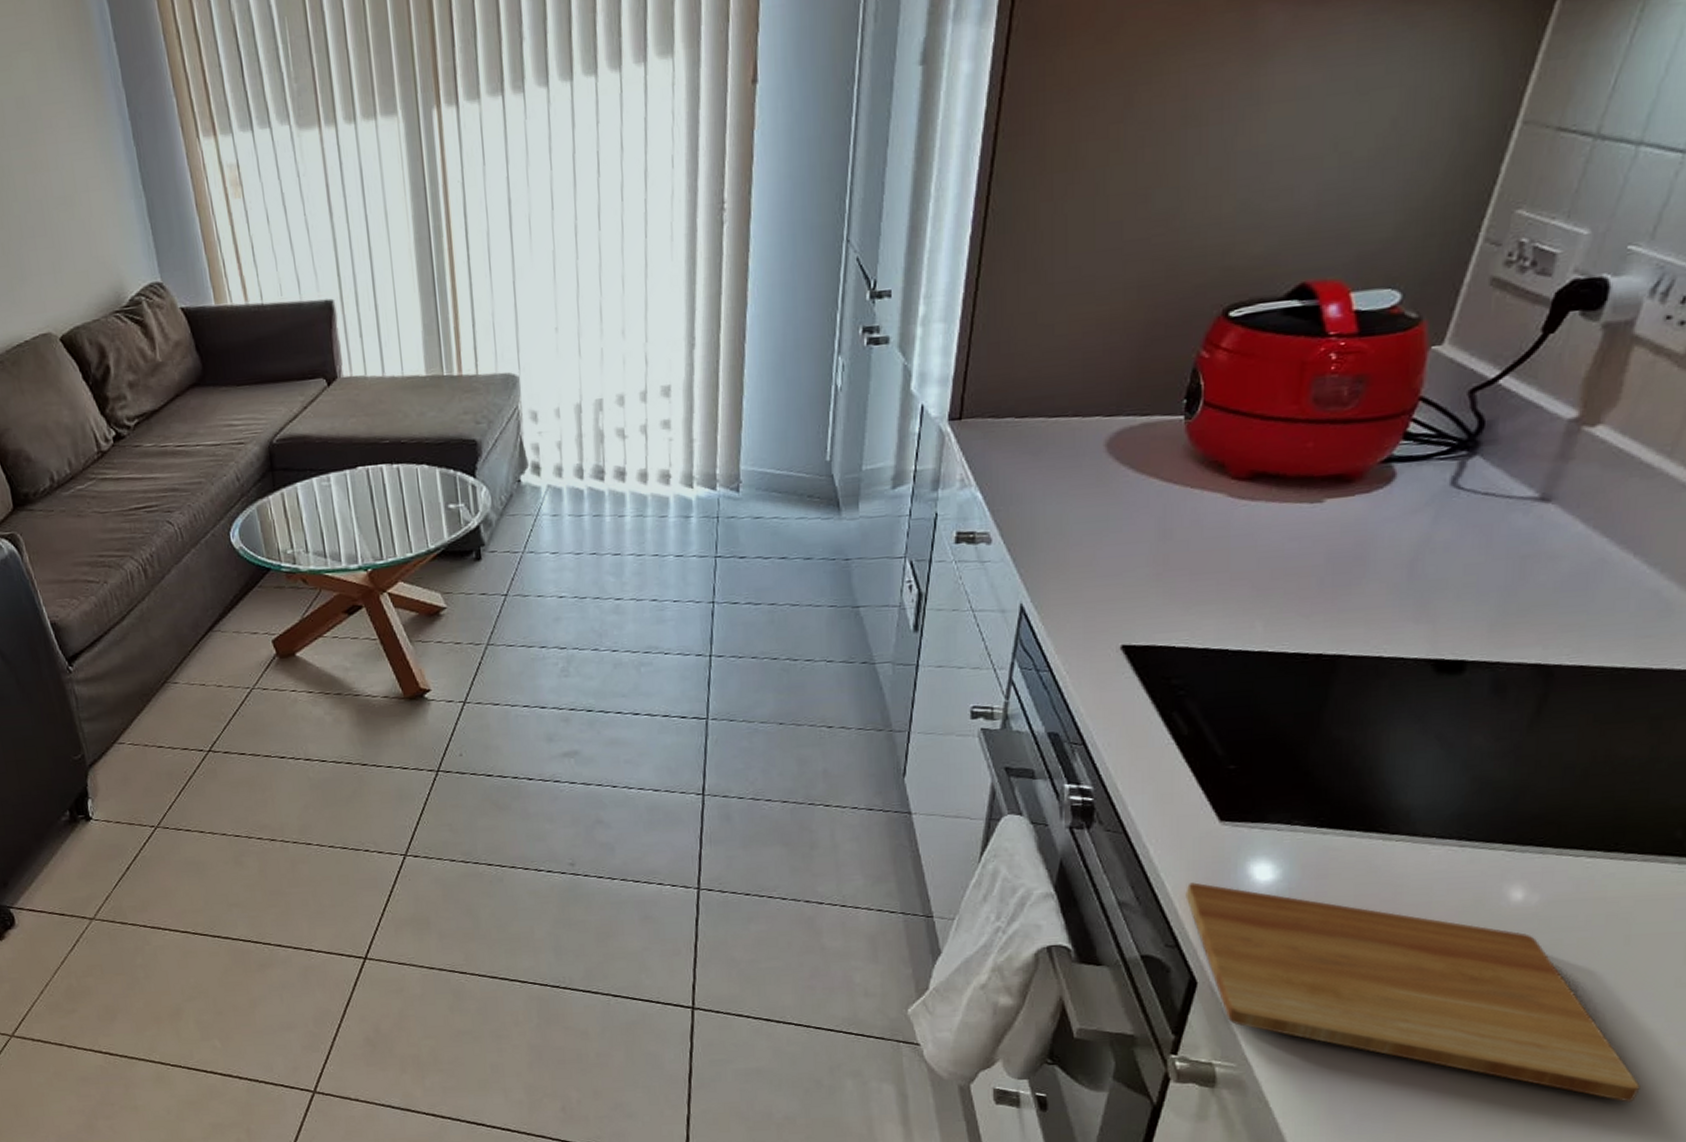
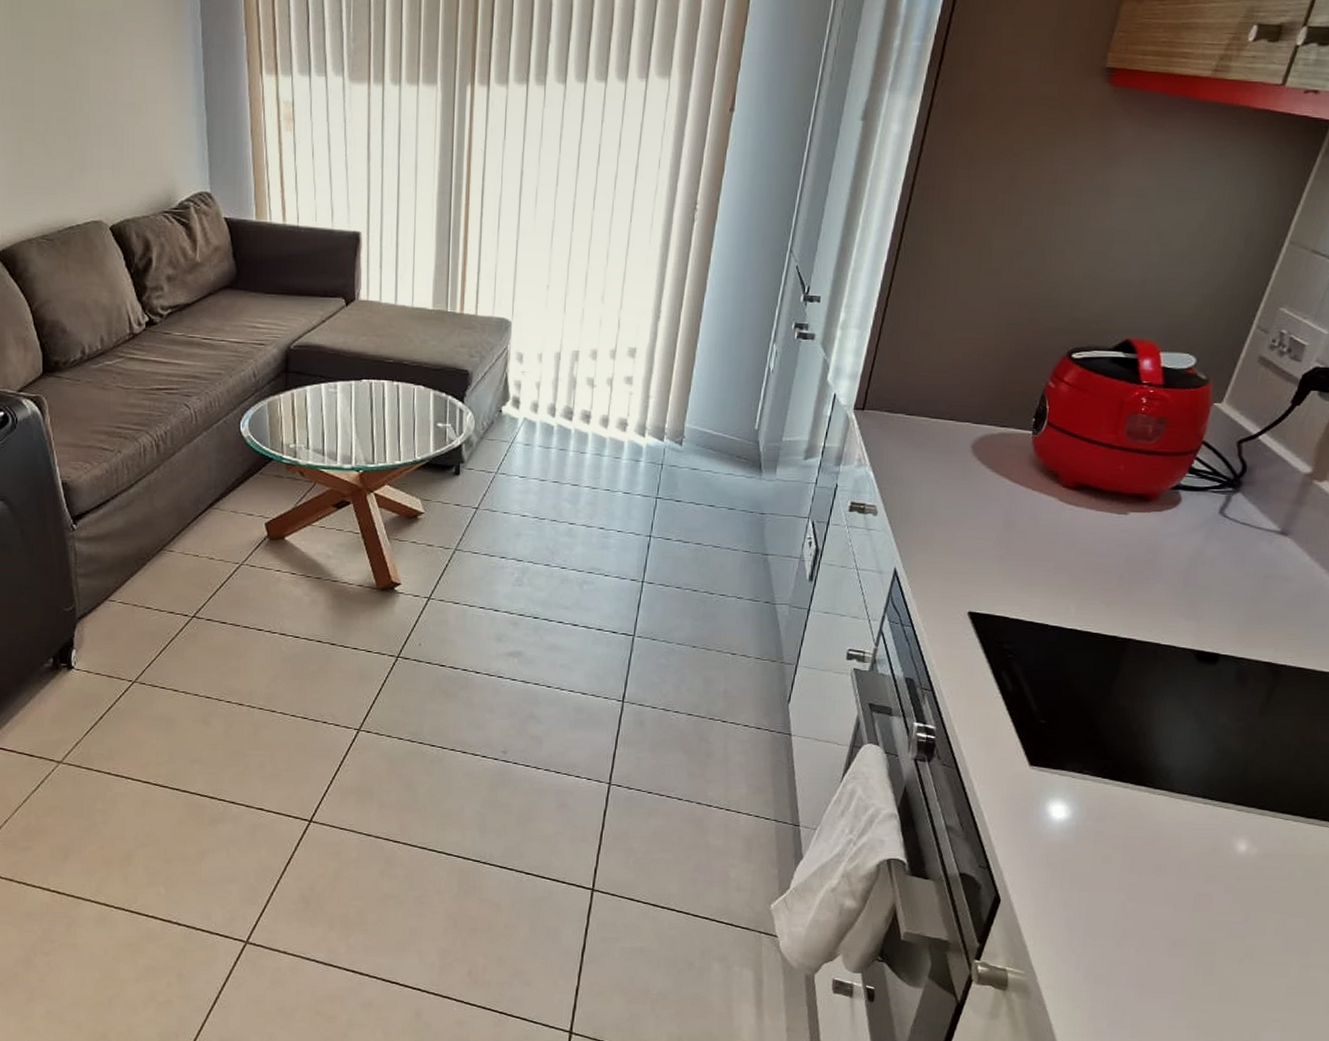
cutting board: present [1185,882,1640,1103] -> none [998,815,1318,1024]

